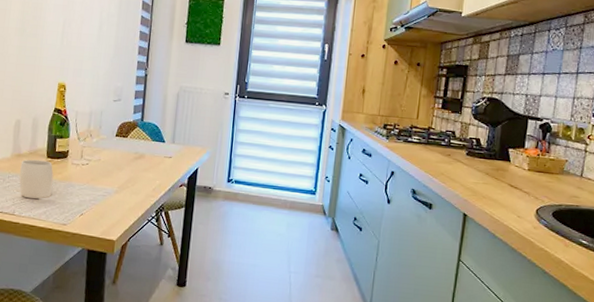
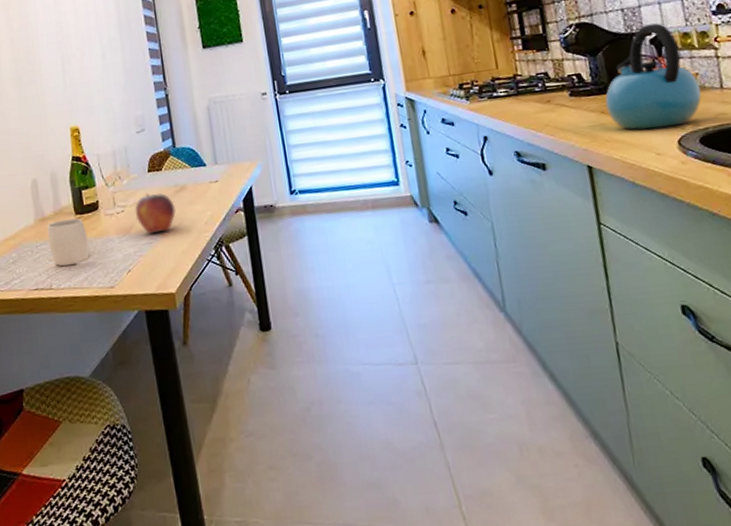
fruit: none [97,153,132,189] -> present [135,193,177,234]
kettle: none [491,112,566,198] -> present [605,23,702,130]

